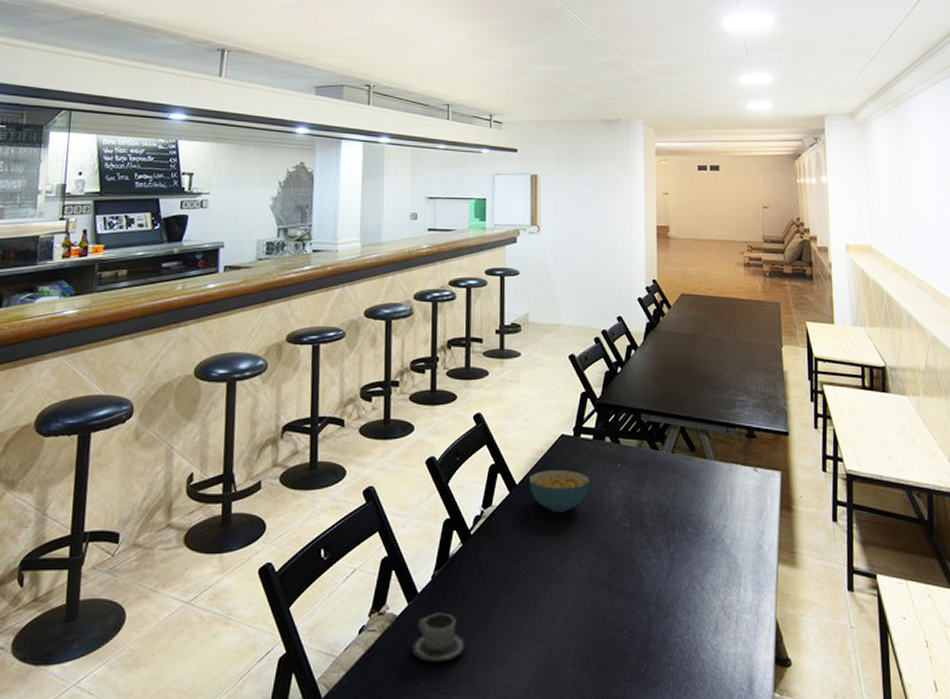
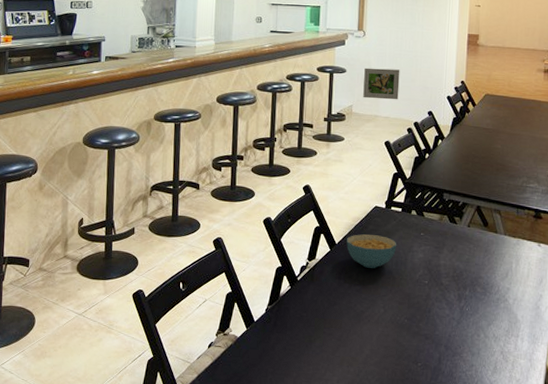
cup: present [412,612,466,663] -> none [249,337,291,374]
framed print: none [541,268,582,305] -> present [363,67,400,100]

